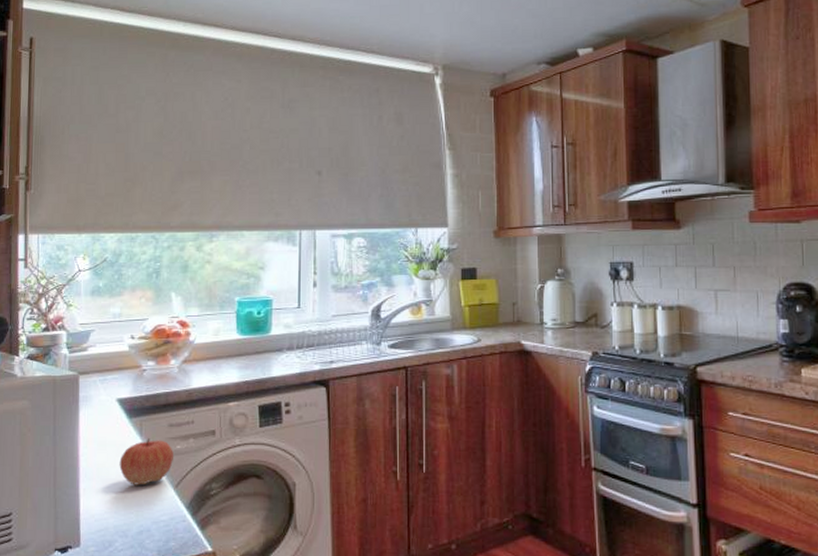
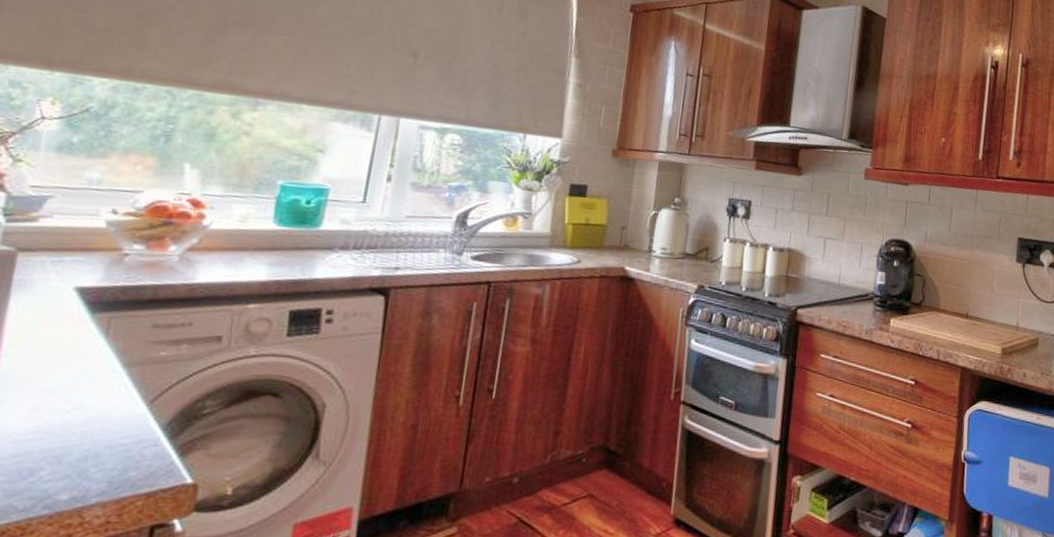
apple: present [119,438,174,485] -> none [64,340,155,399]

